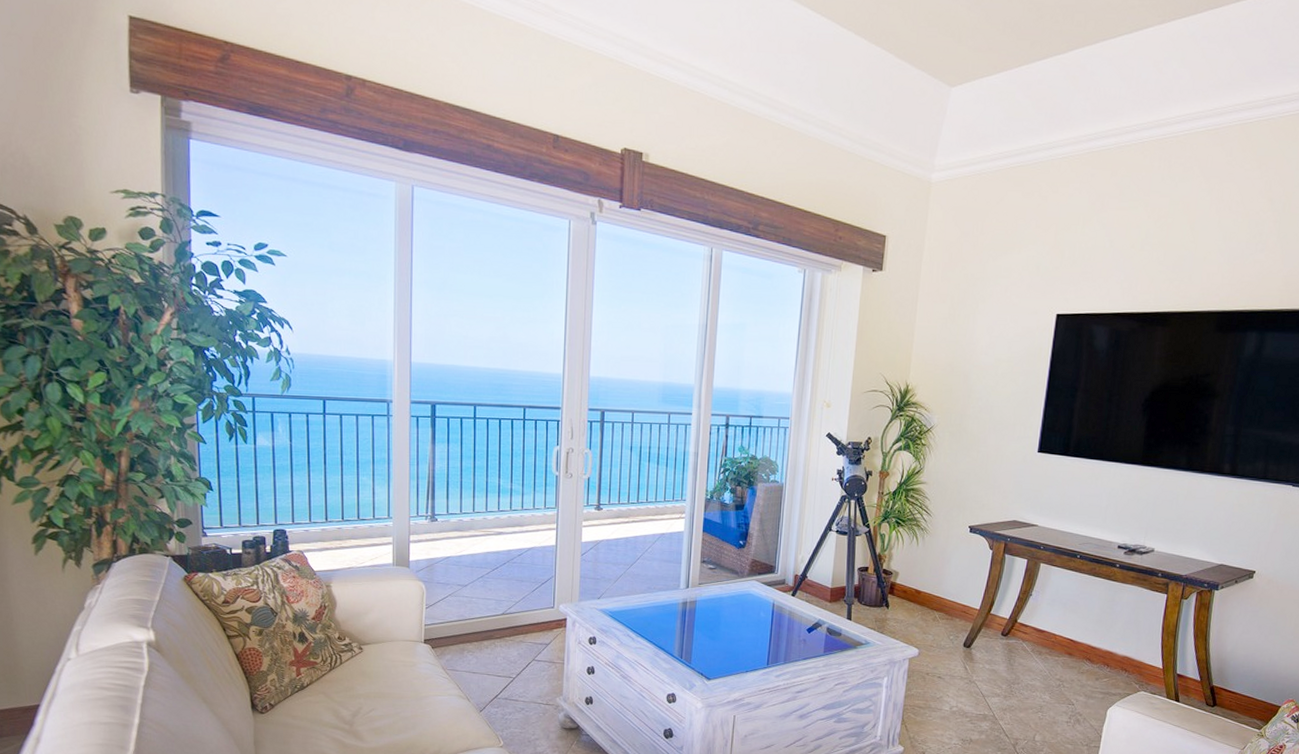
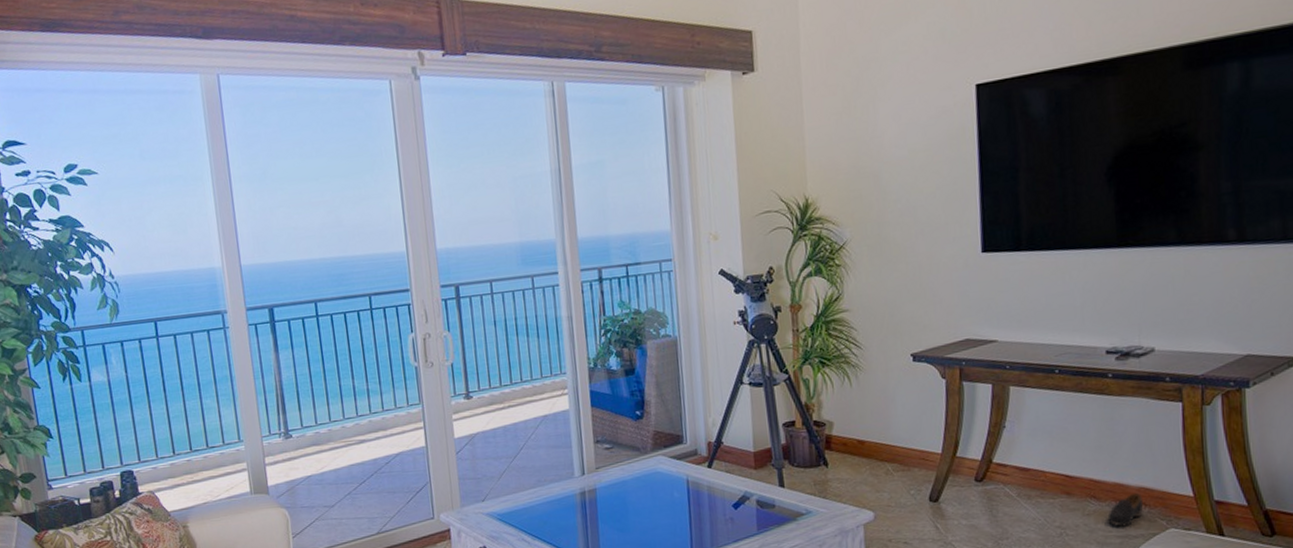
shoe: none [1096,661,1125,686] -> present [1107,493,1143,527]

